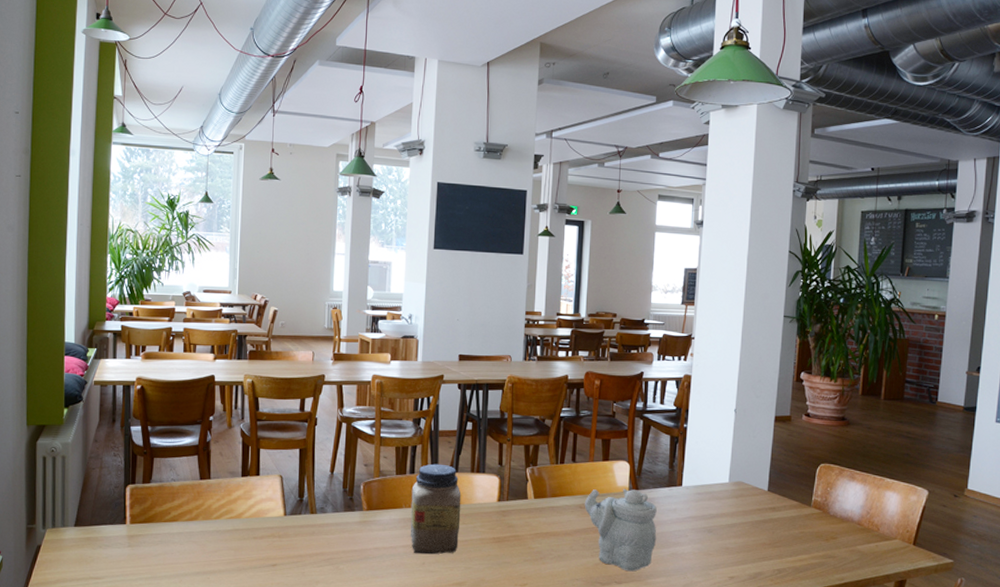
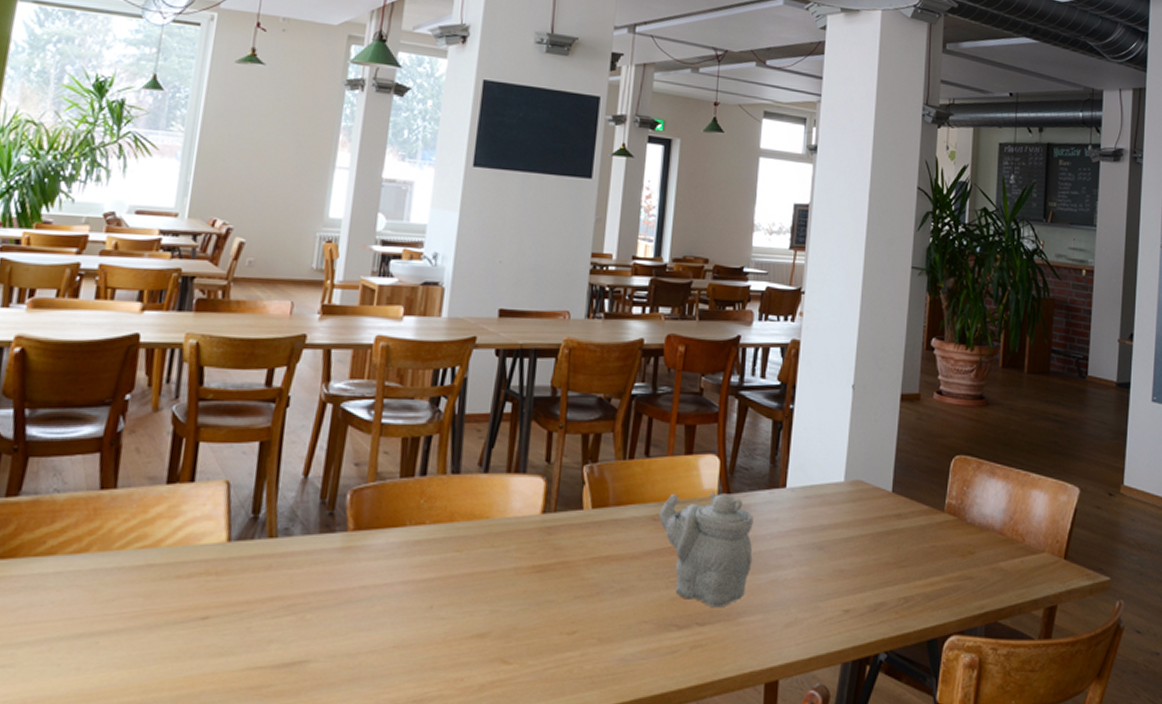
jar: present [410,463,461,555] -> none [414,461,492,594]

